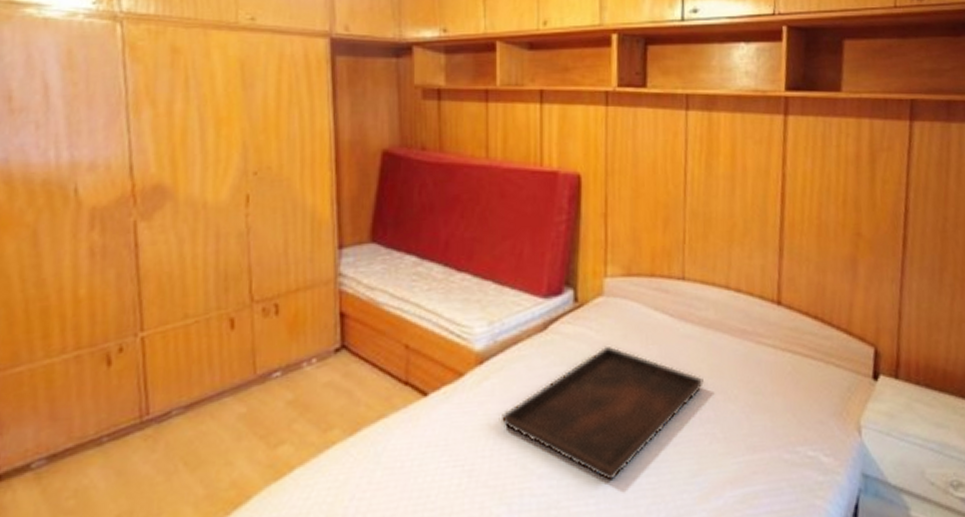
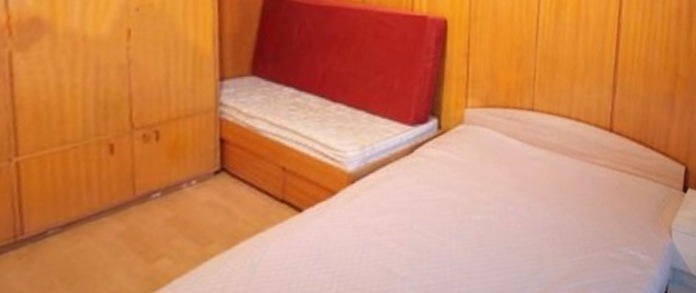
serving tray: present [502,346,704,481] -> none [370,166,547,280]

